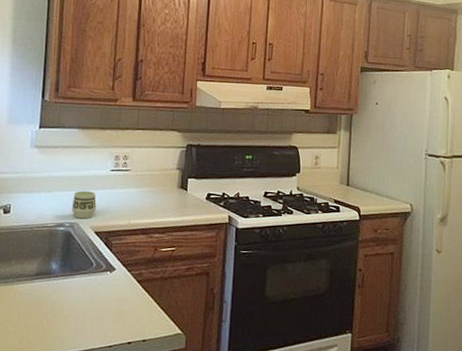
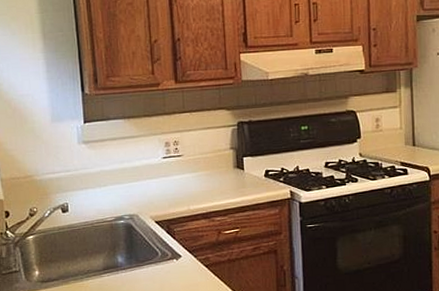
cup: present [71,190,96,219] -> none [128,181,153,210]

